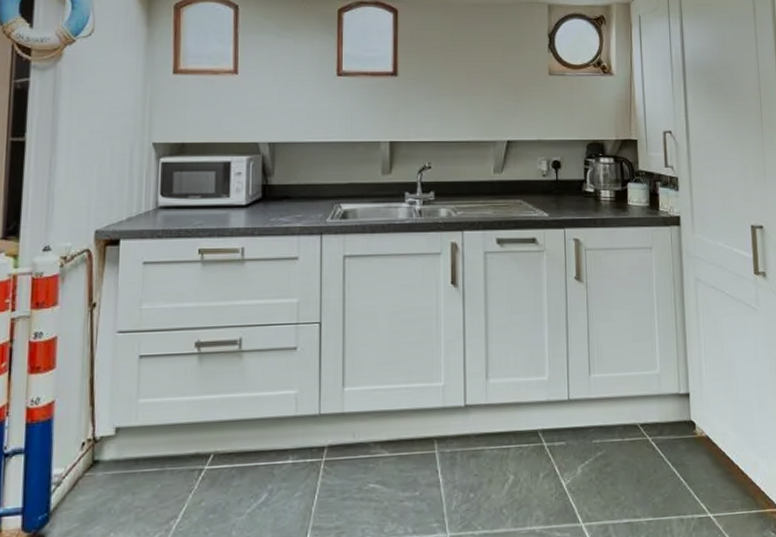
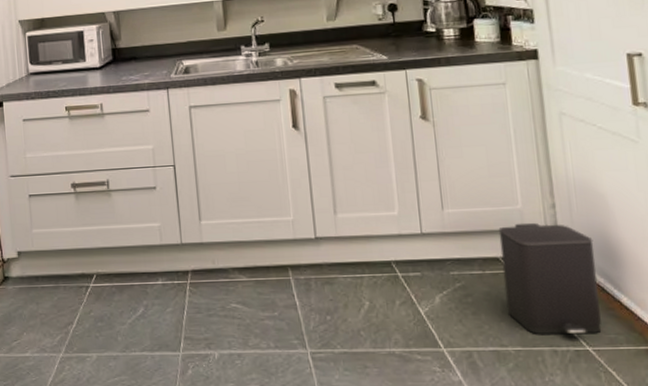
pedal bin: none [638,387,722,504] -> present [498,222,602,335]

